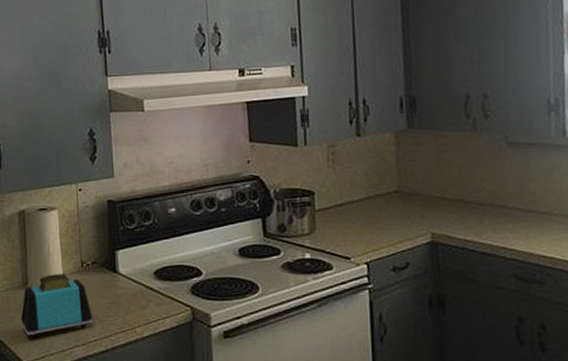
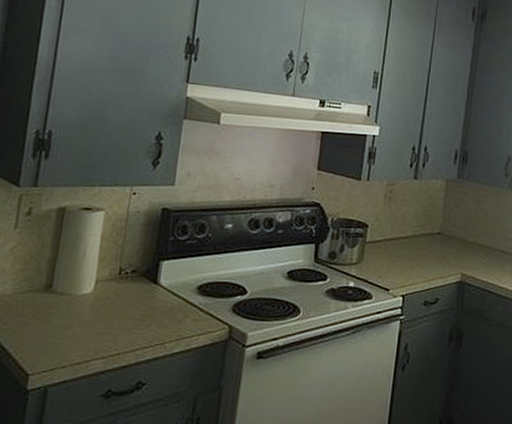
toaster: present [20,274,92,339] -> none [34,279,121,349]

